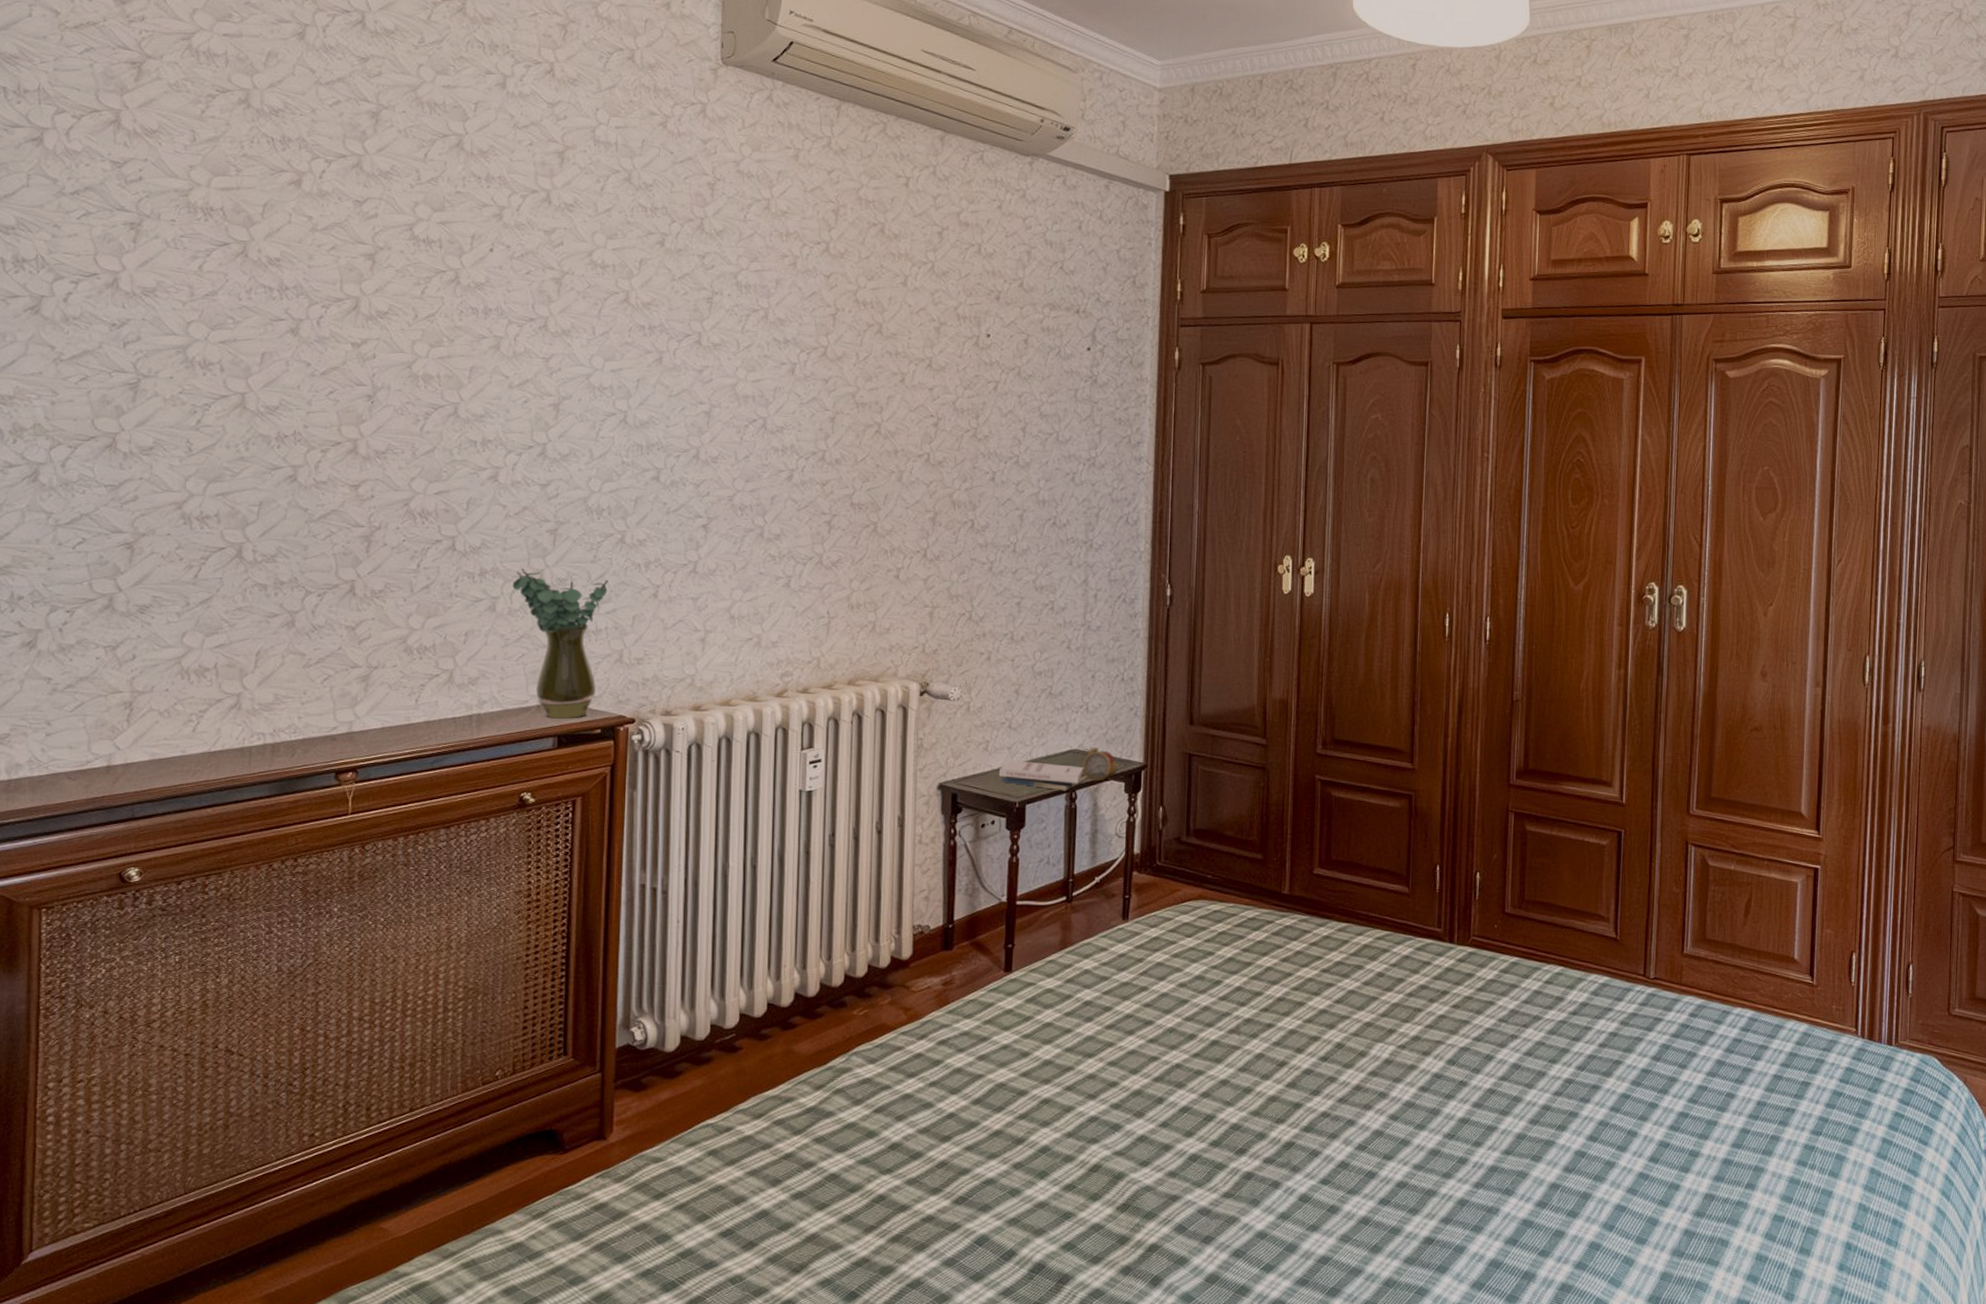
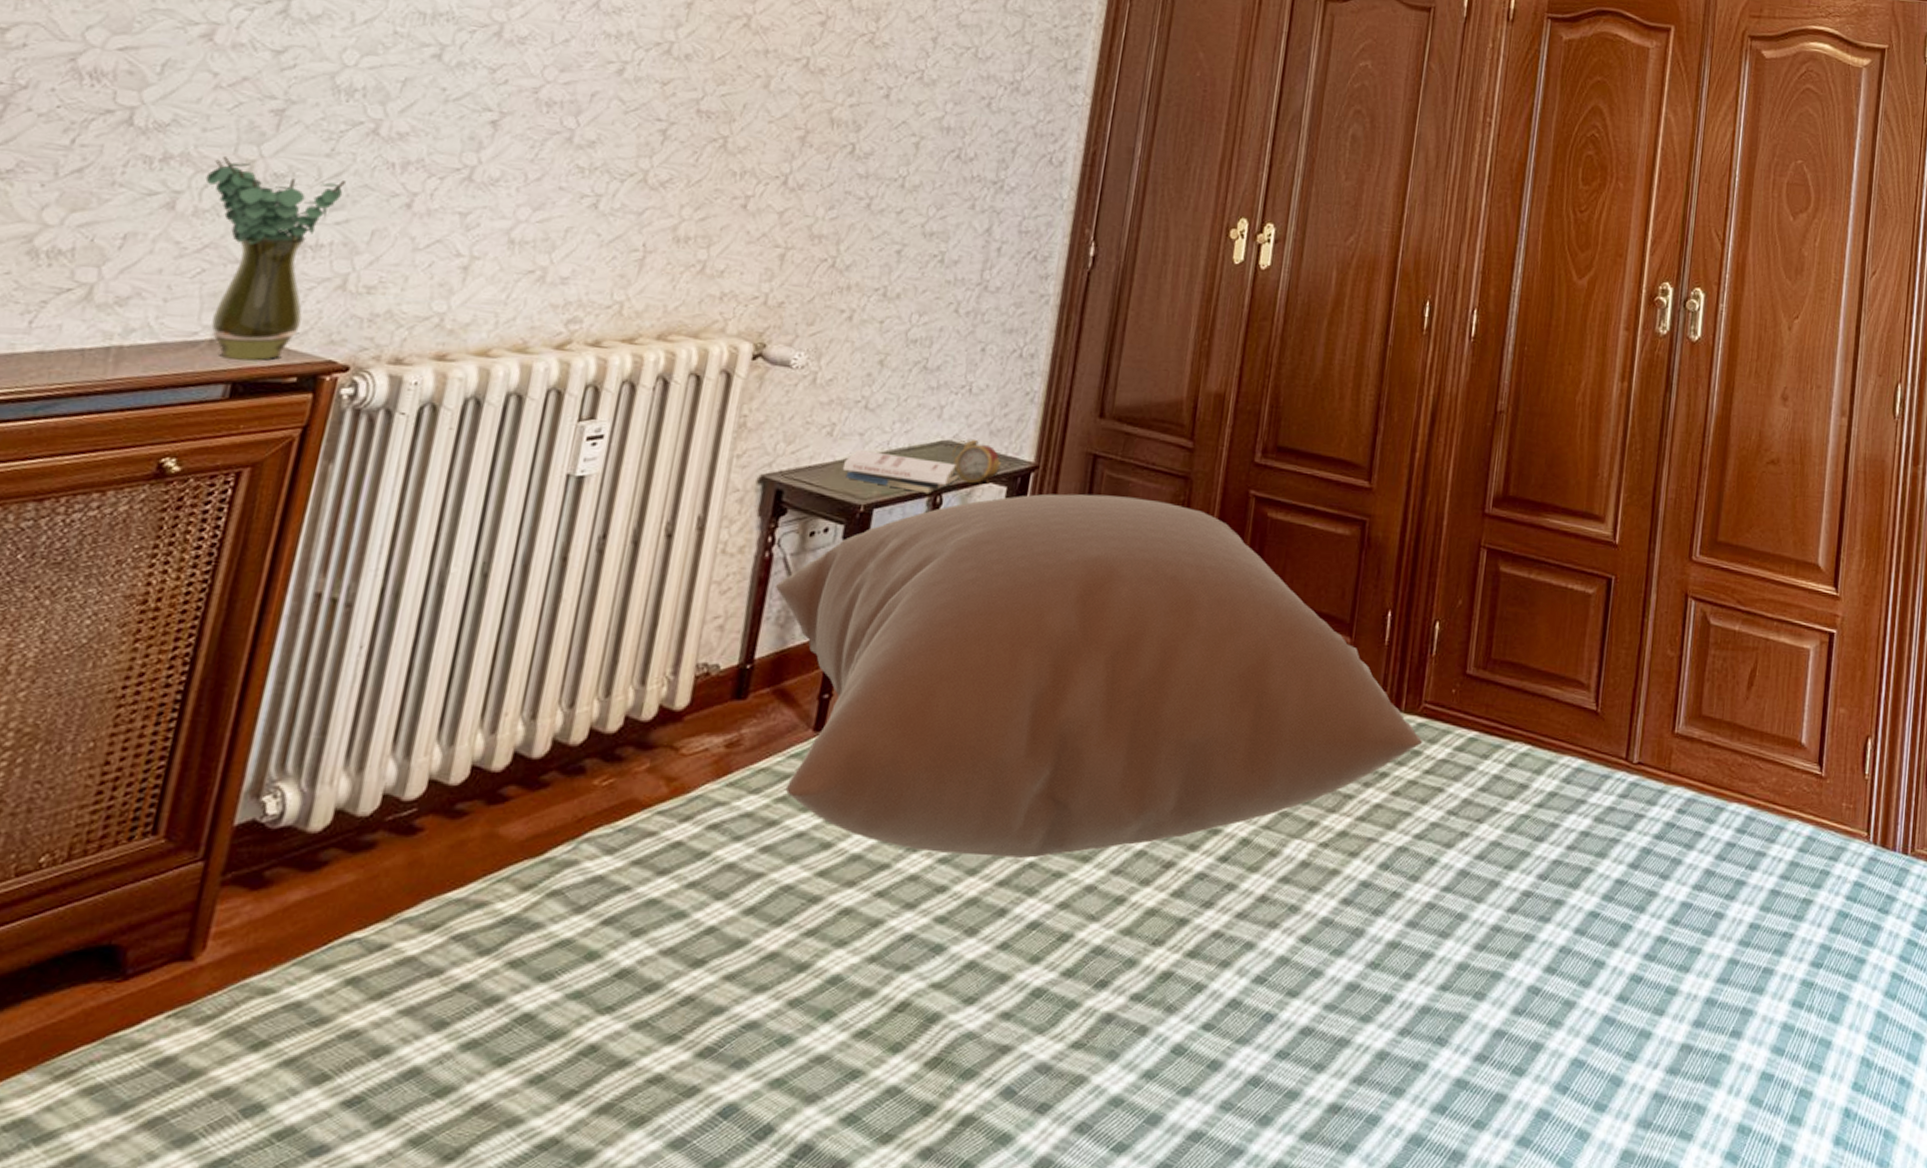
cushion: none [961,785,1474,1061] -> present [774,493,1423,858]

